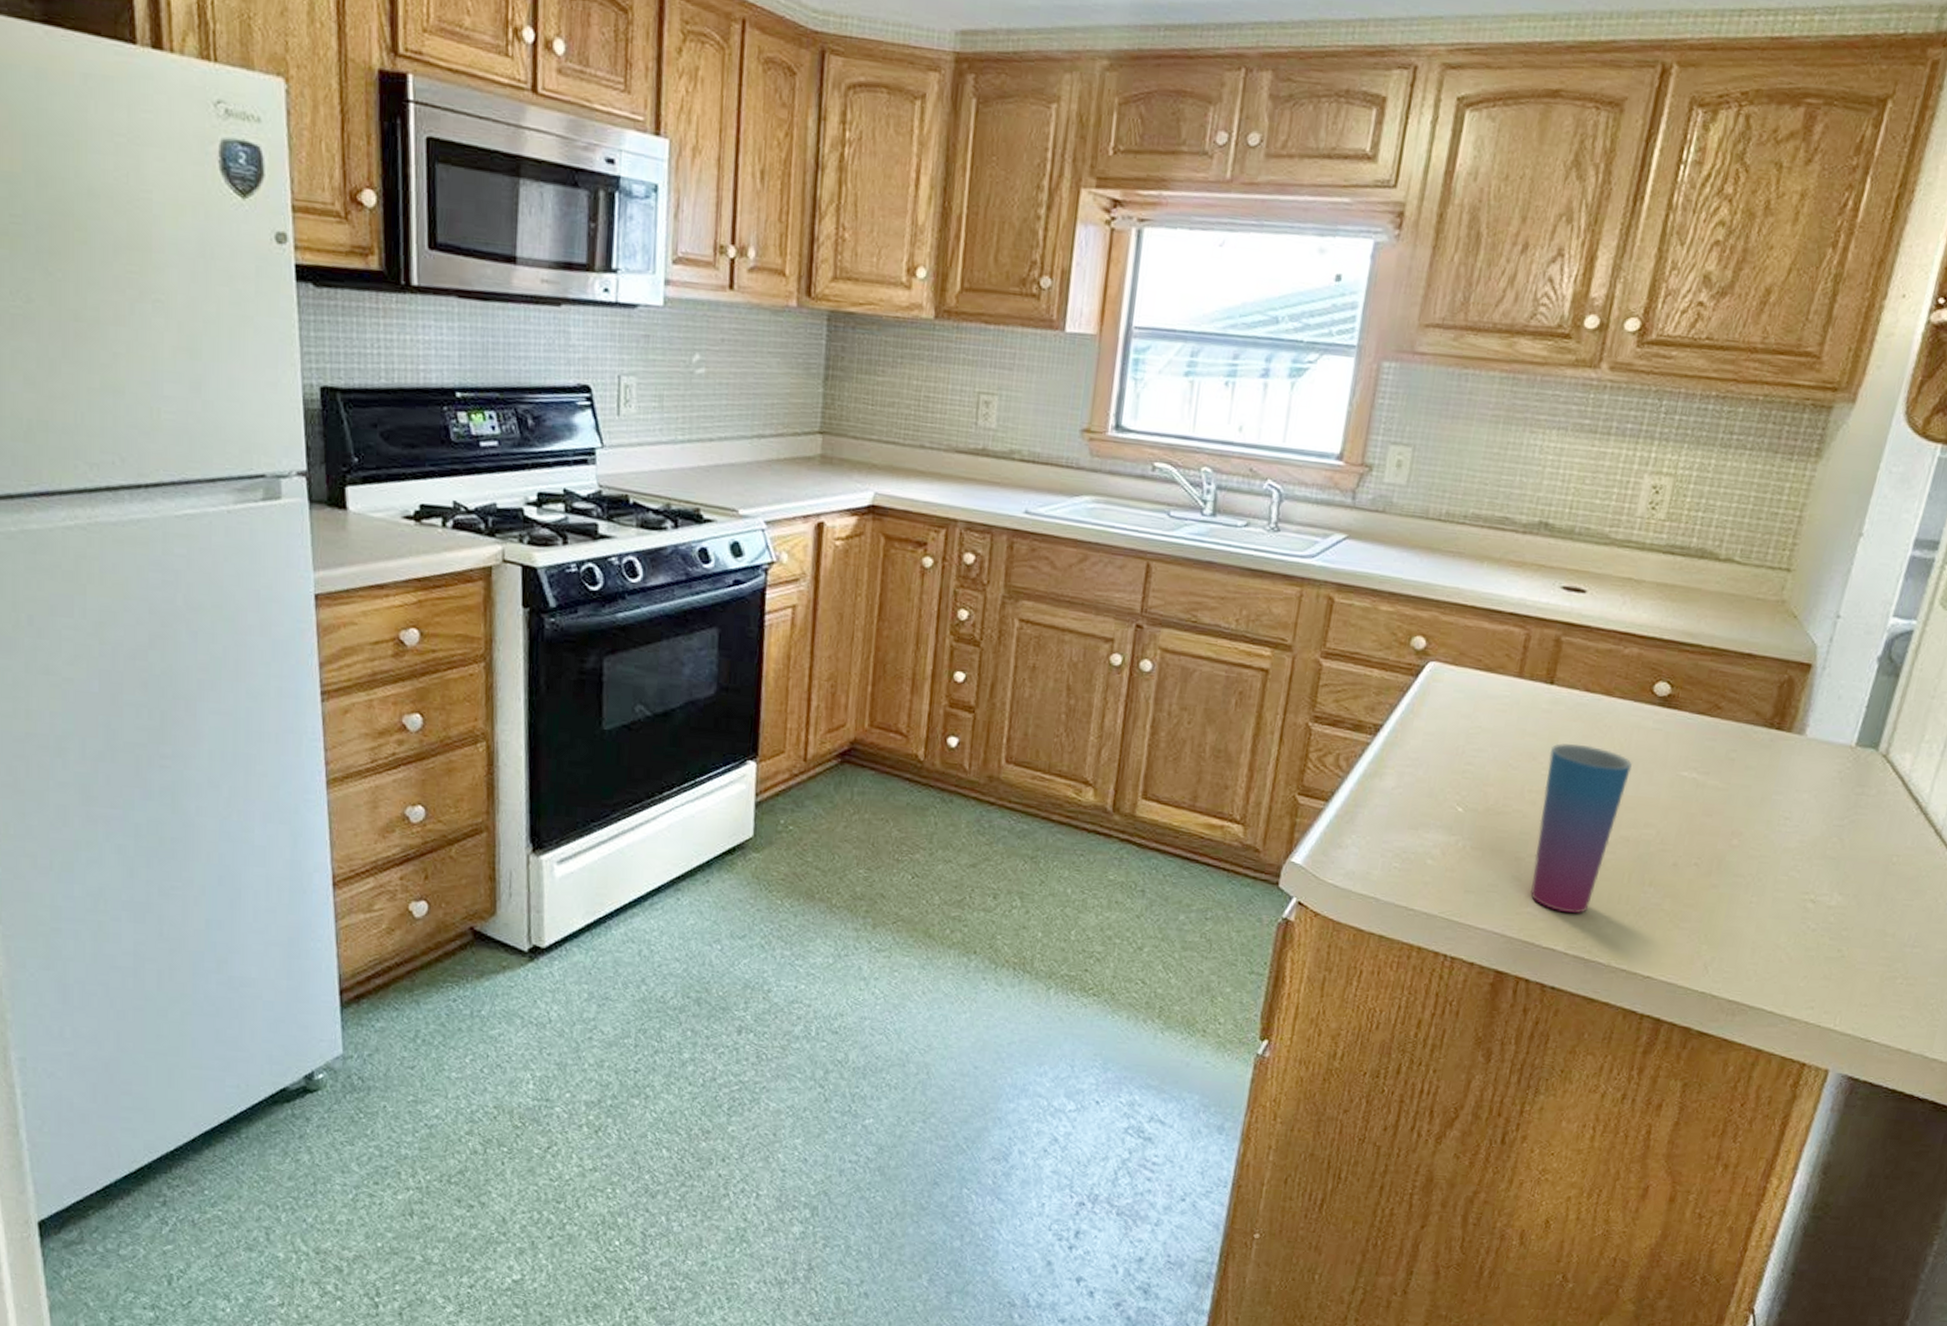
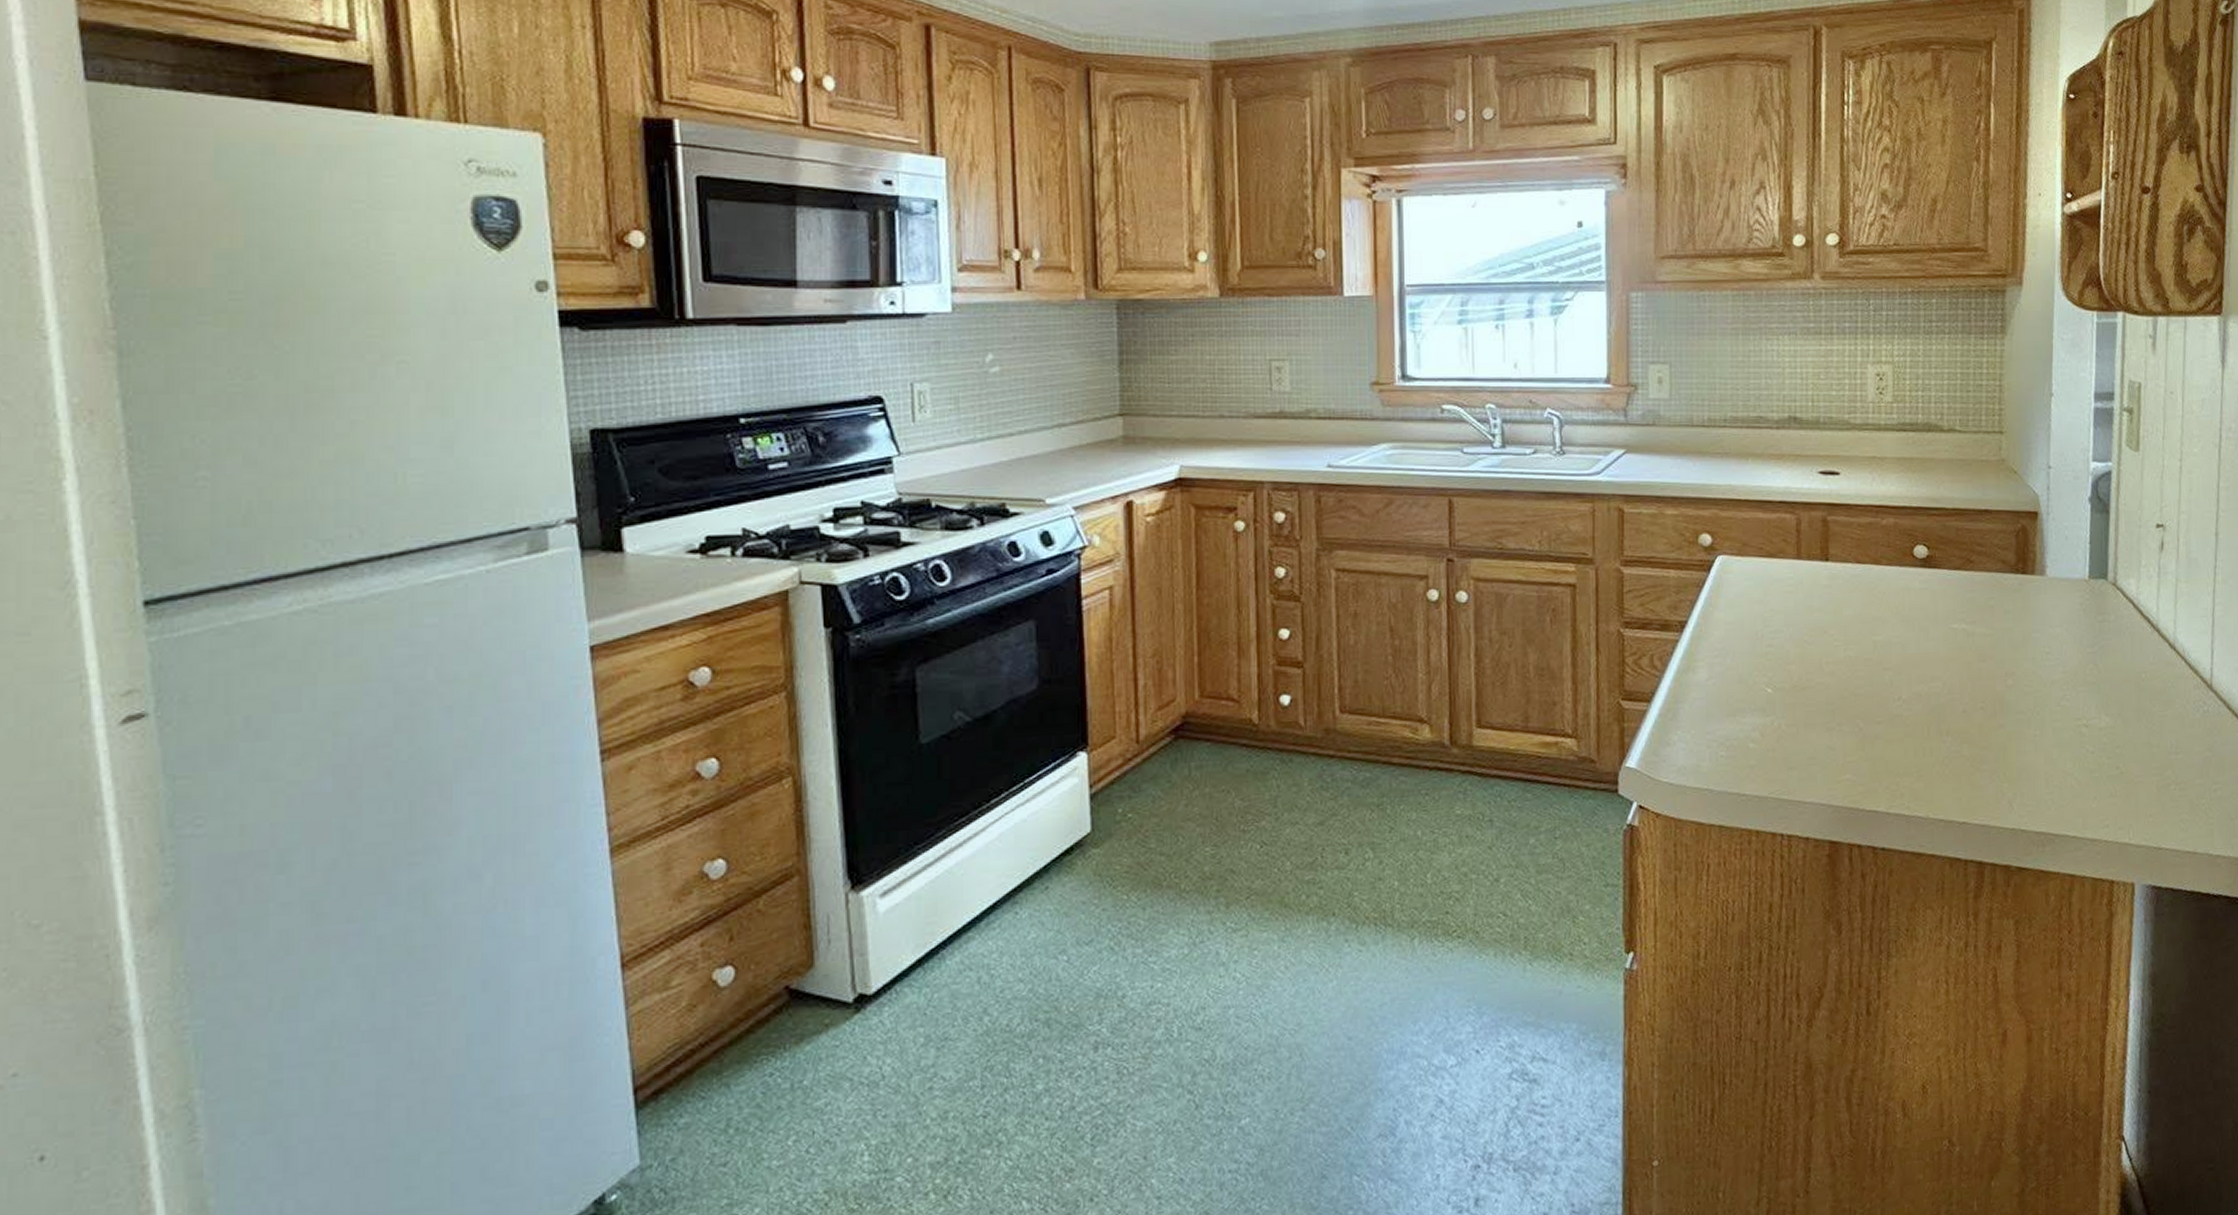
cup: present [1529,743,1632,914] -> none [1837,612,1909,774]

